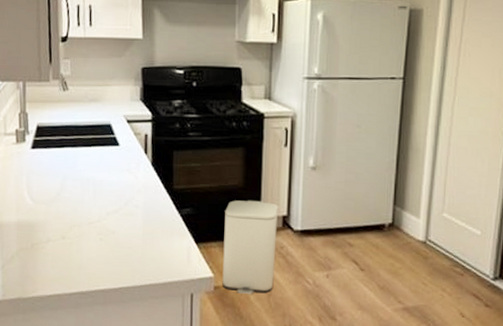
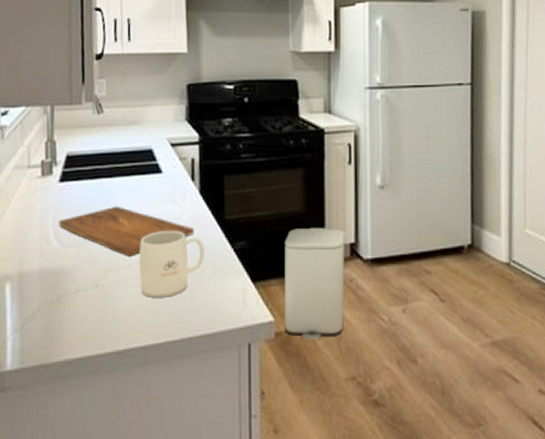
cutting board: none [31,171,147,215] -> present [58,206,195,257]
mug: none [98,195,156,251] -> present [138,230,205,297]

